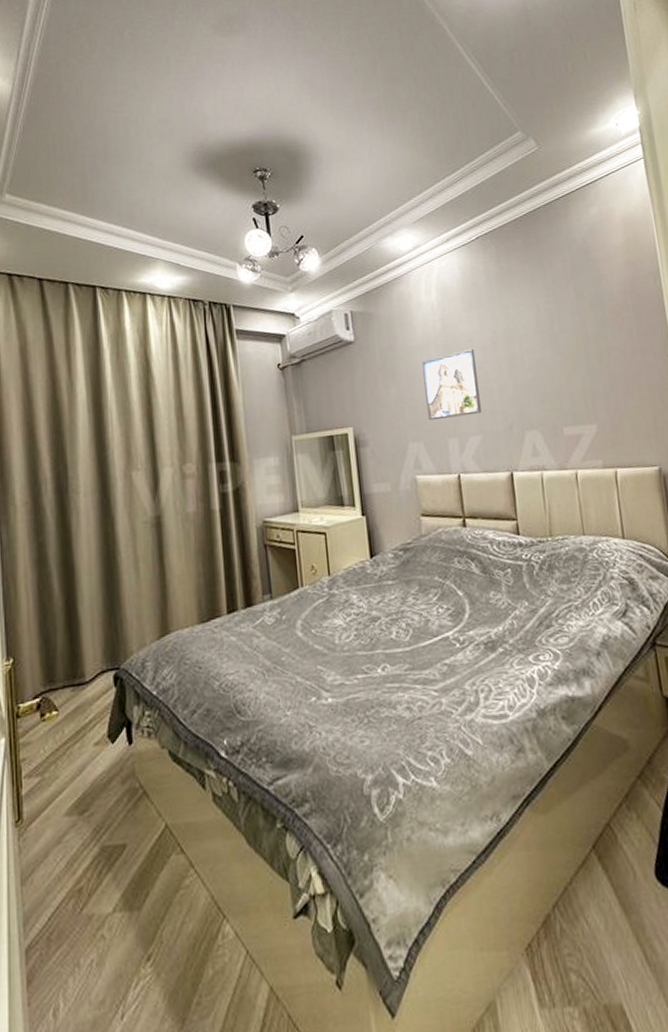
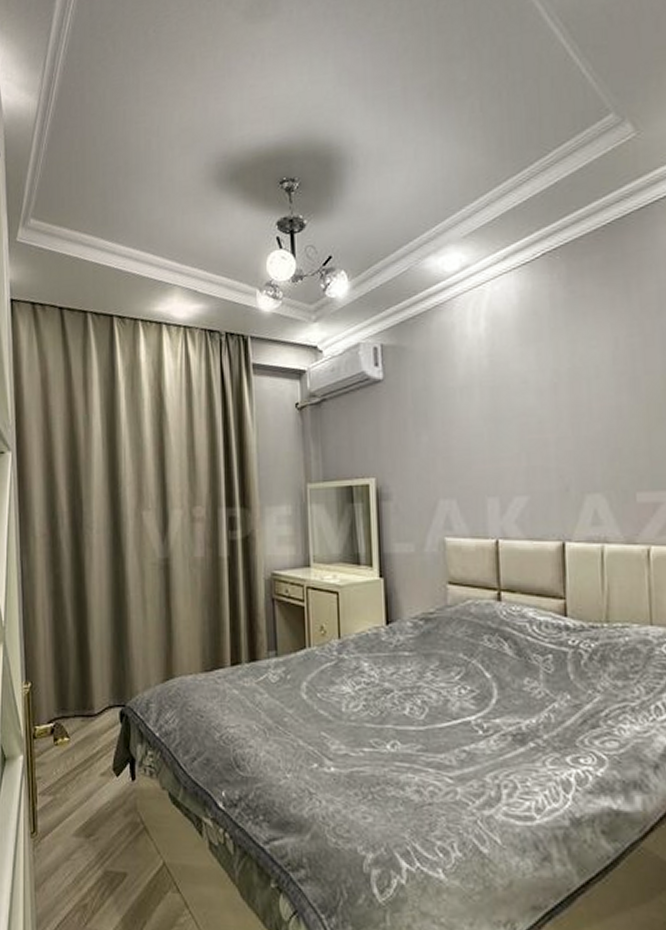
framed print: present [422,348,481,421] -> none [462,391,531,476]

